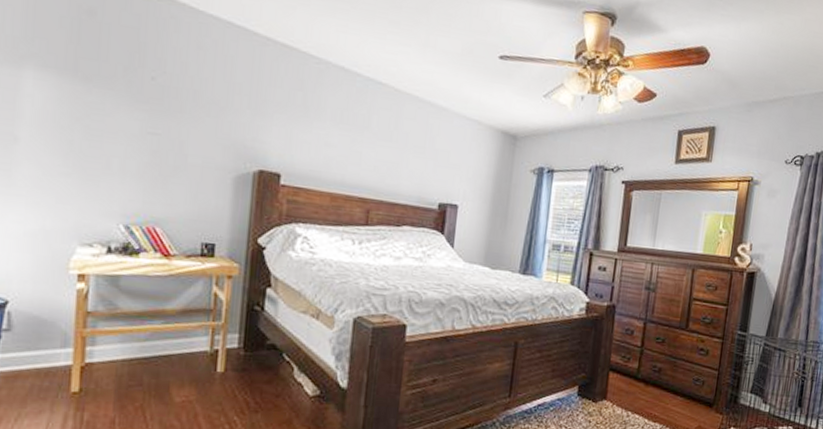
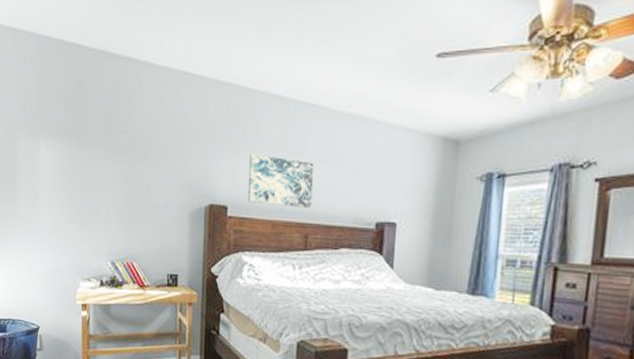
wall art: none [304,122,380,184] -> present [247,153,315,208]

